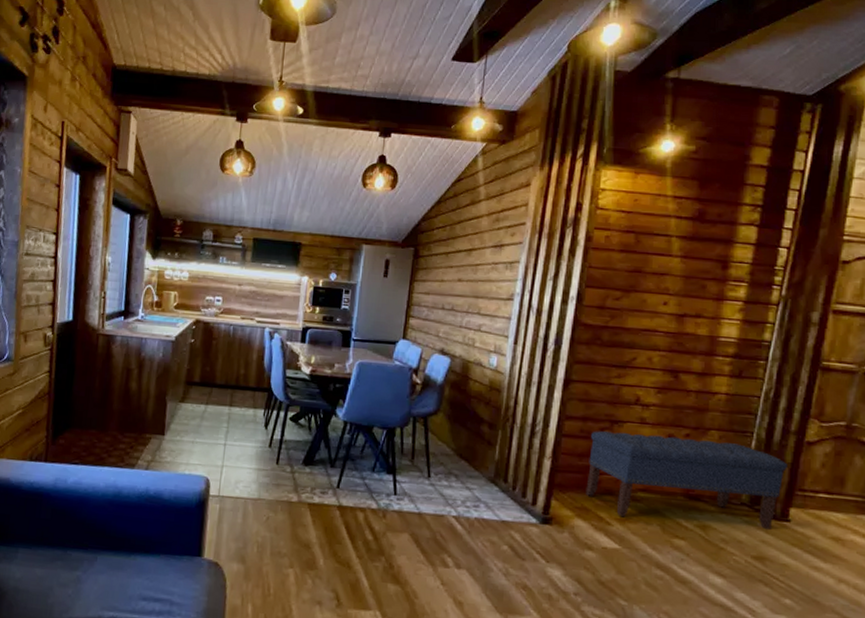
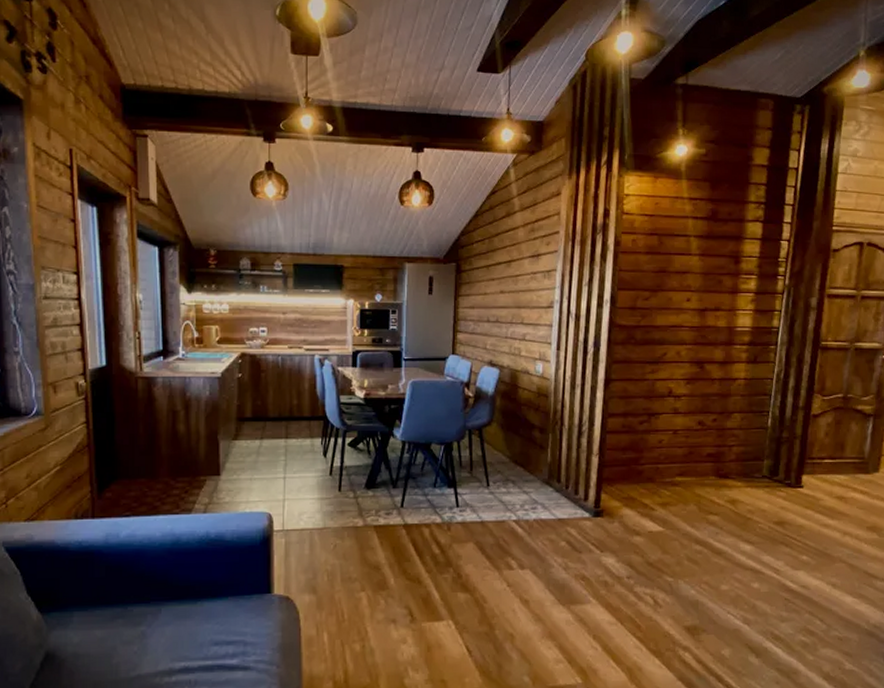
bench: present [586,431,788,531] -> none [631,422,798,502]

